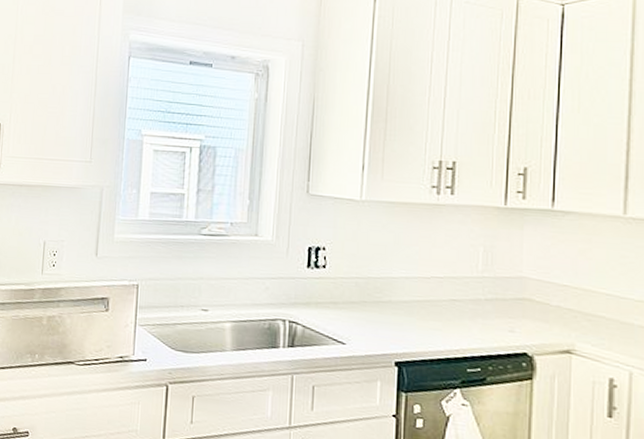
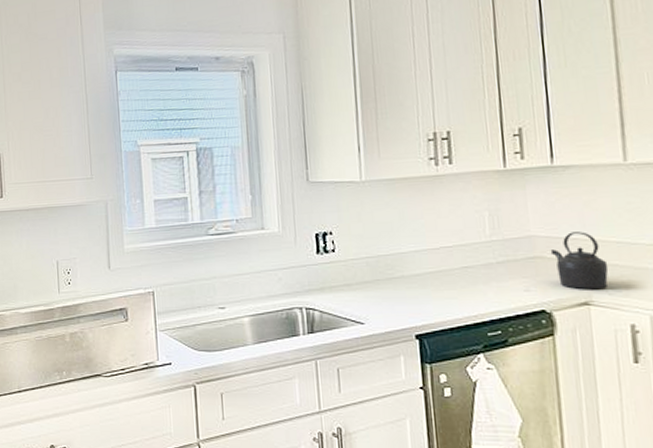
kettle: none [539,278,595,339] -> present [550,231,609,289]

